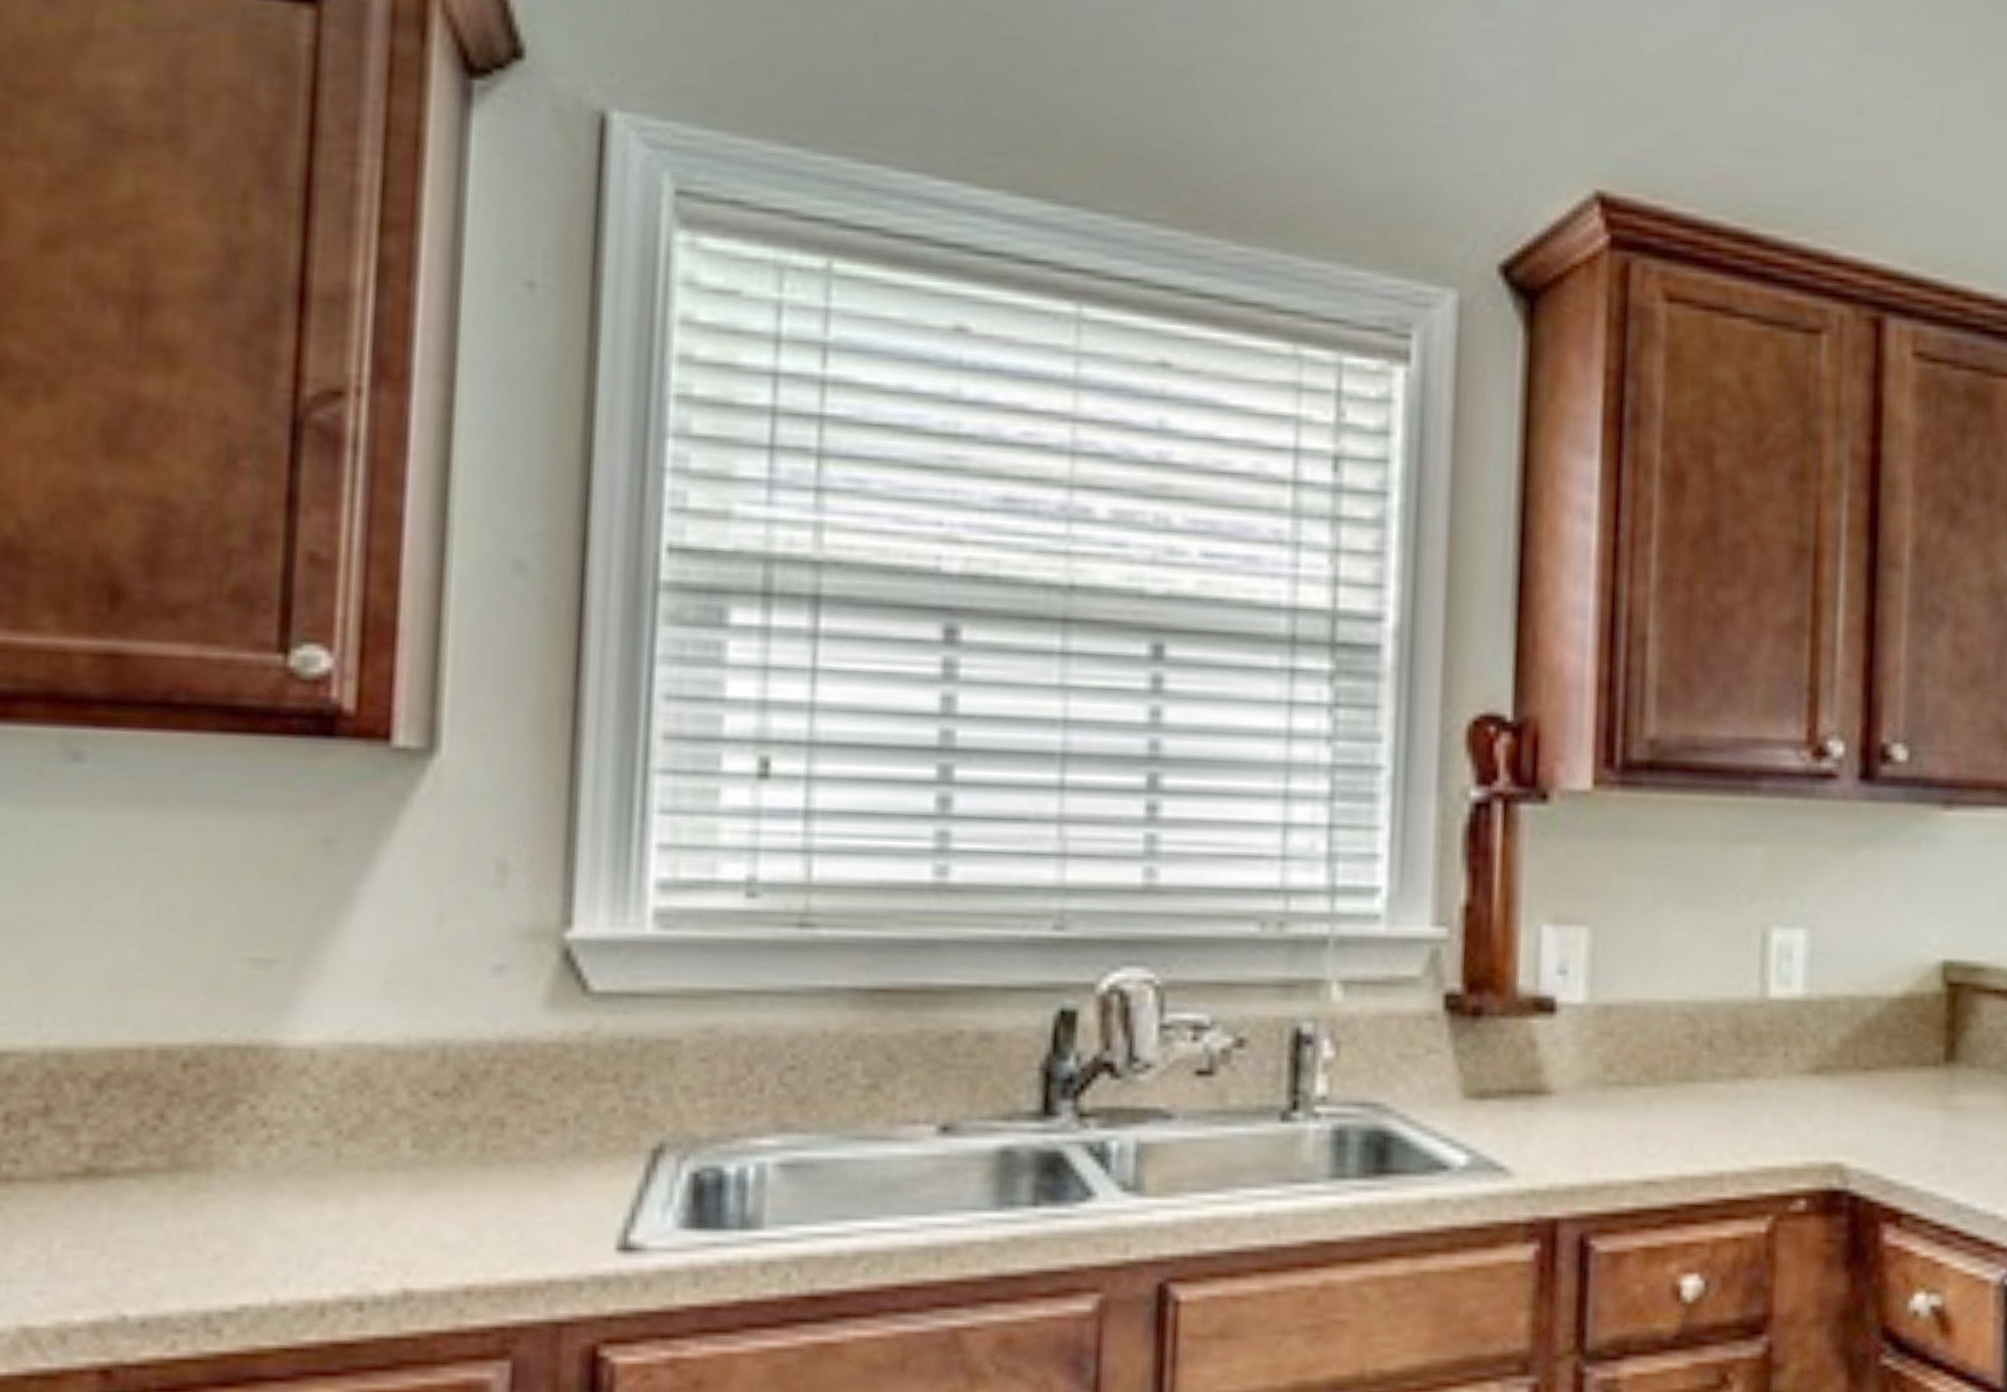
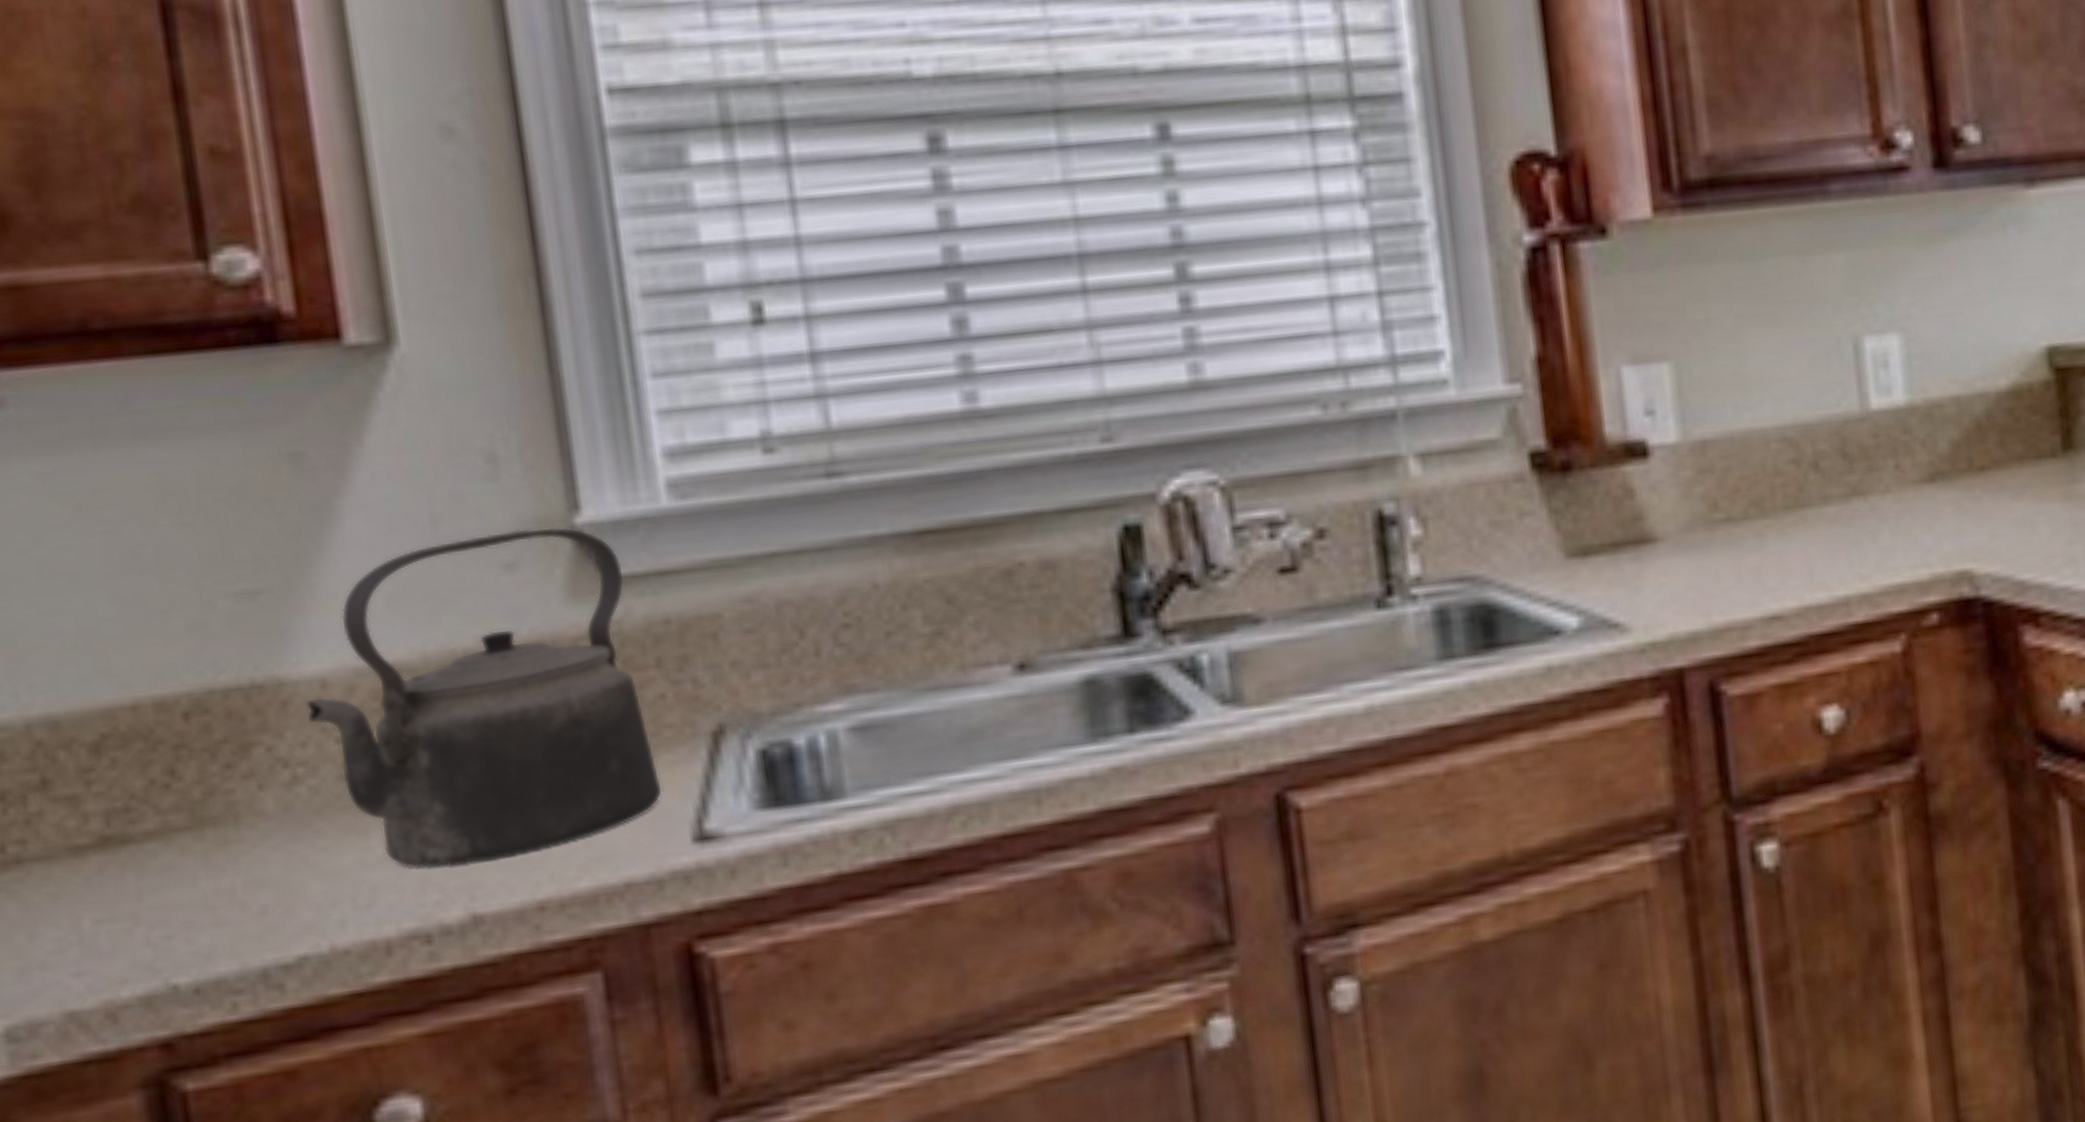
kettle: none [292,936,601,1240] -> present [305,526,663,867]

